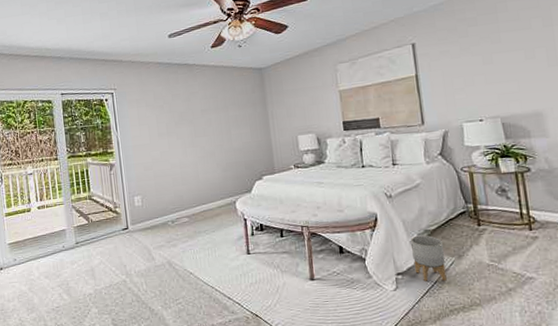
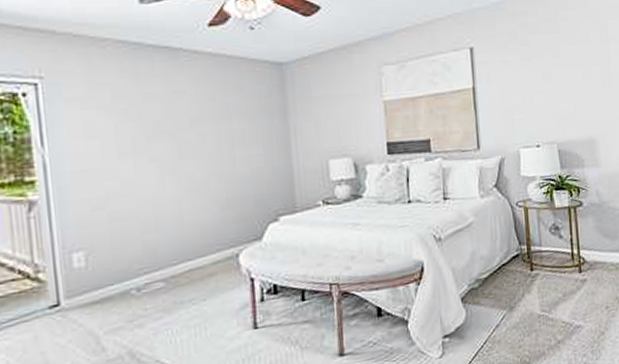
planter: present [411,235,447,282] -> none [460,285,497,343]

